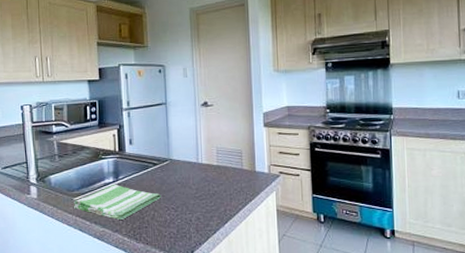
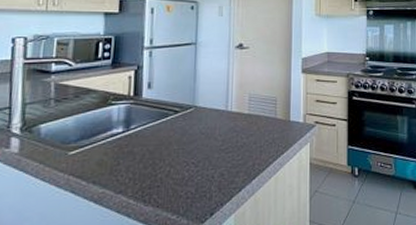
dish towel: present [73,183,162,220] -> none [66,134,181,178]

